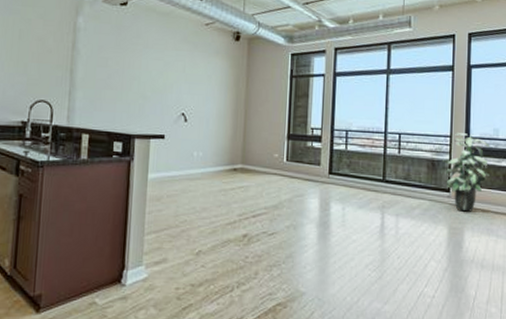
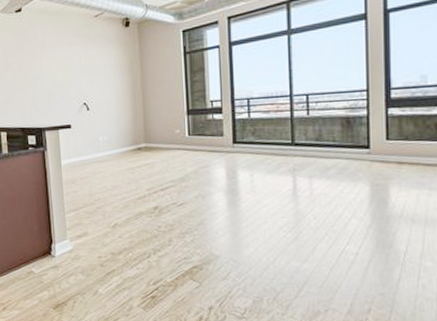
indoor plant: present [443,133,491,212] -> none [359,84,419,167]

